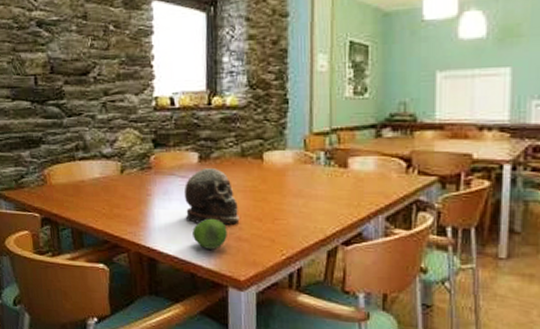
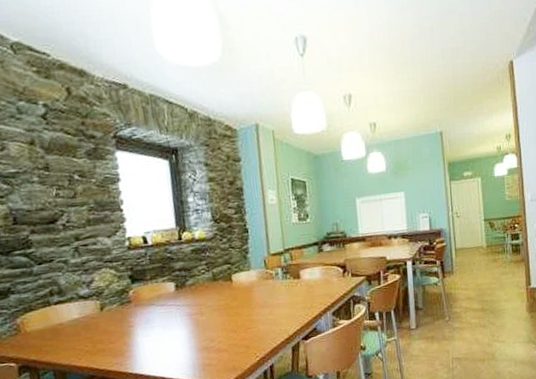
decorative egg: present [183,168,240,225] -> none [164,294,218,344]
fruit: present [192,218,227,250] -> none [176,337,208,365]

